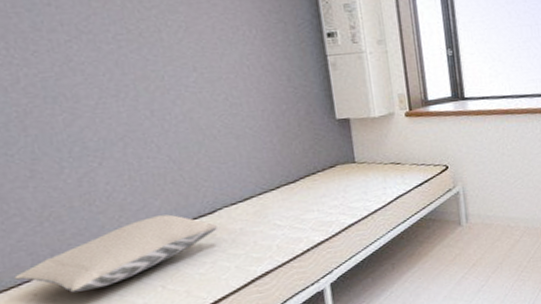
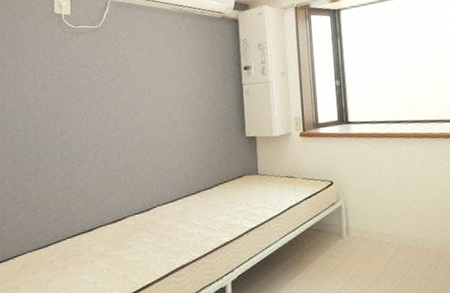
pillow: present [14,214,219,293] -> none [13,209,152,268]

